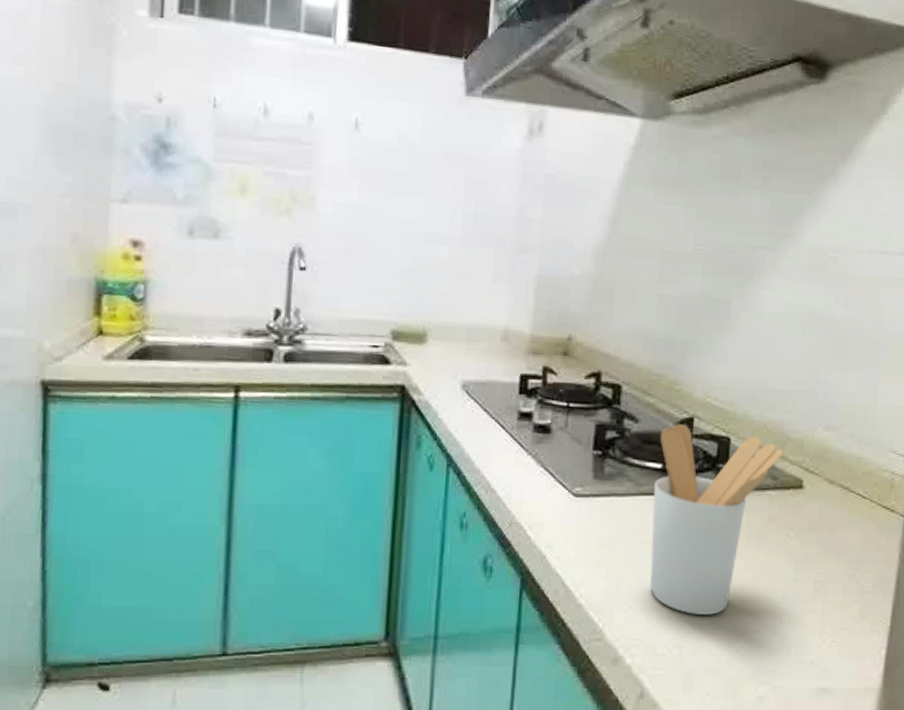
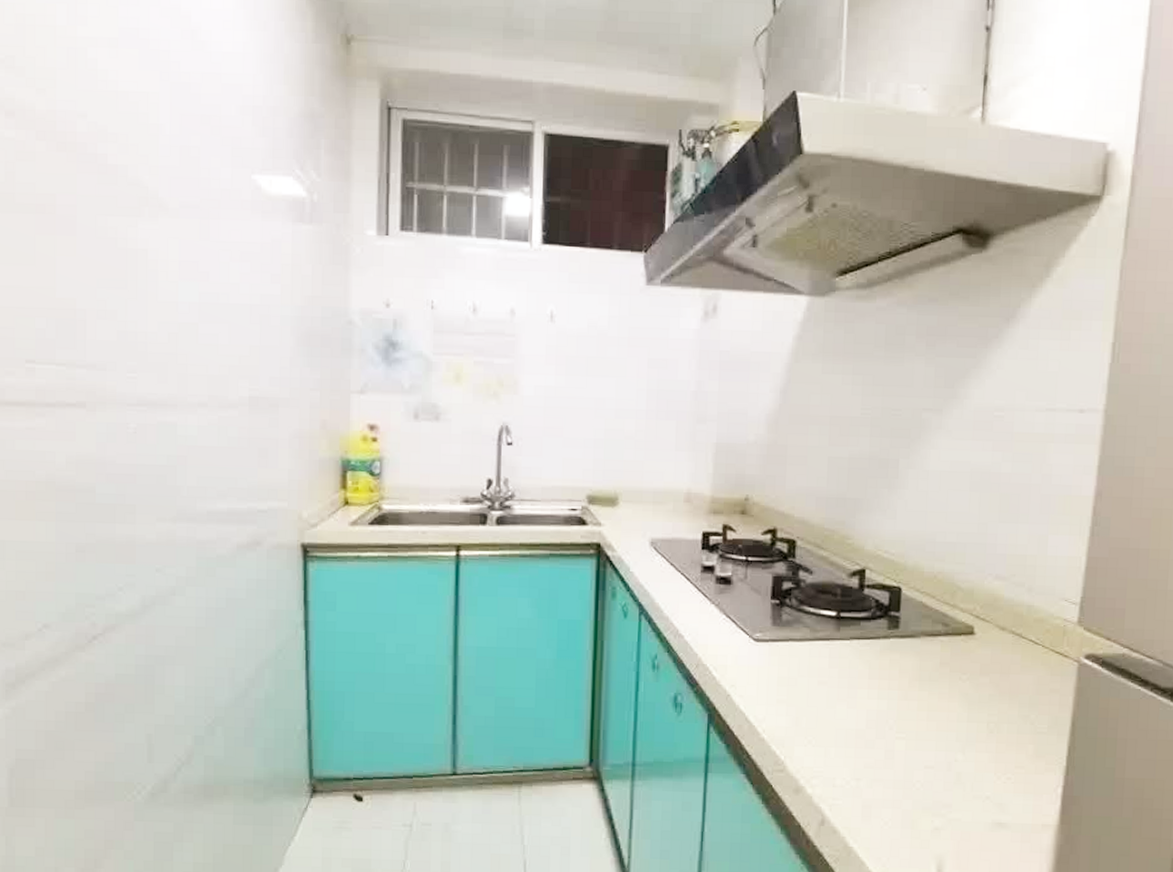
utensil holder: present [650,424,784,615] -> none [827,575,955,751]

